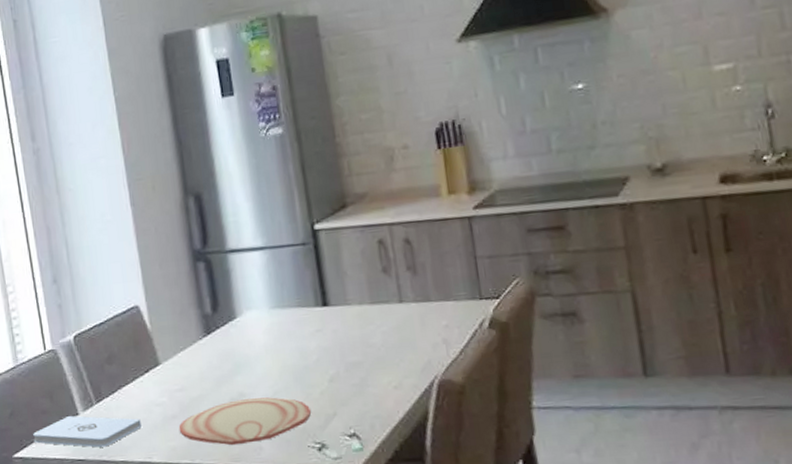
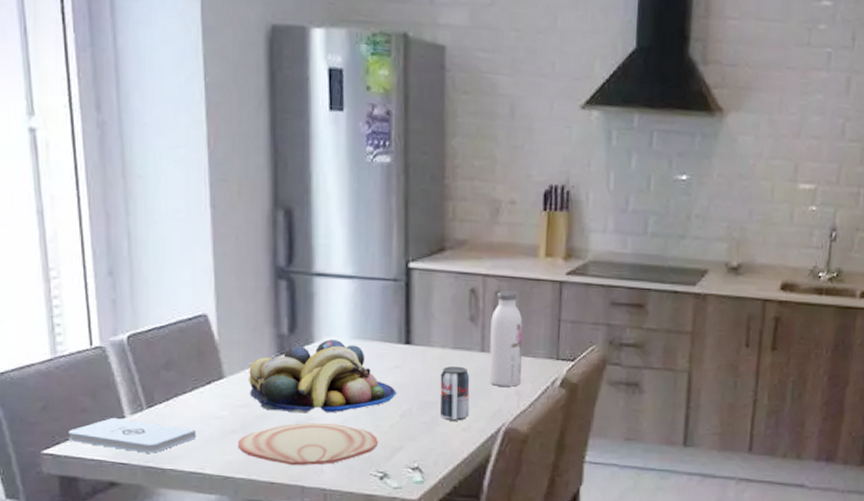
fruit bowl: none [180,312,322,392] -> present [249,339,396,414]
beverage can: none [362,321,398,380] -> present [440,366,470,421]
water bottle: none [403,235,446,337] -> present [489,291,523,387]

